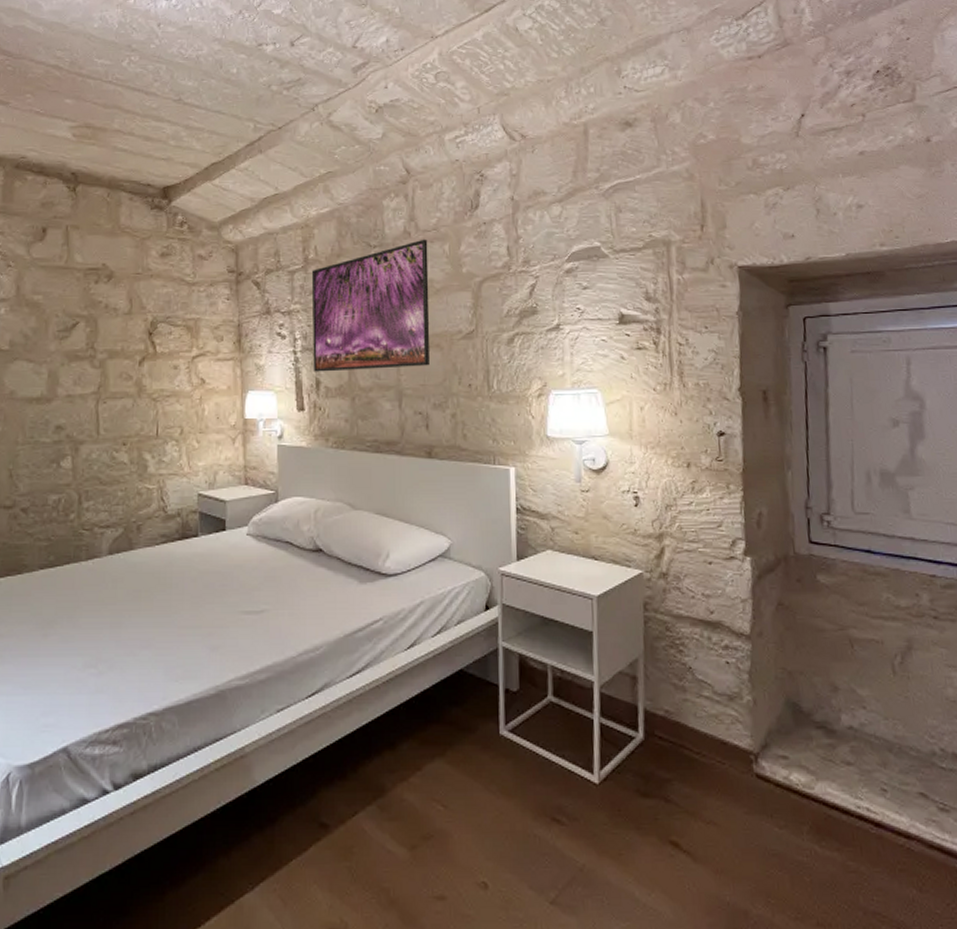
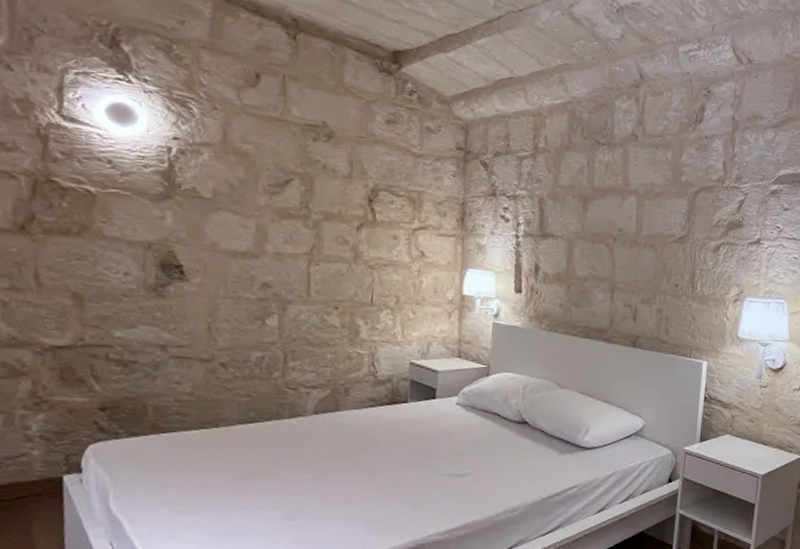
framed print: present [311,239,430,372] -> none [533,143,653,263]

